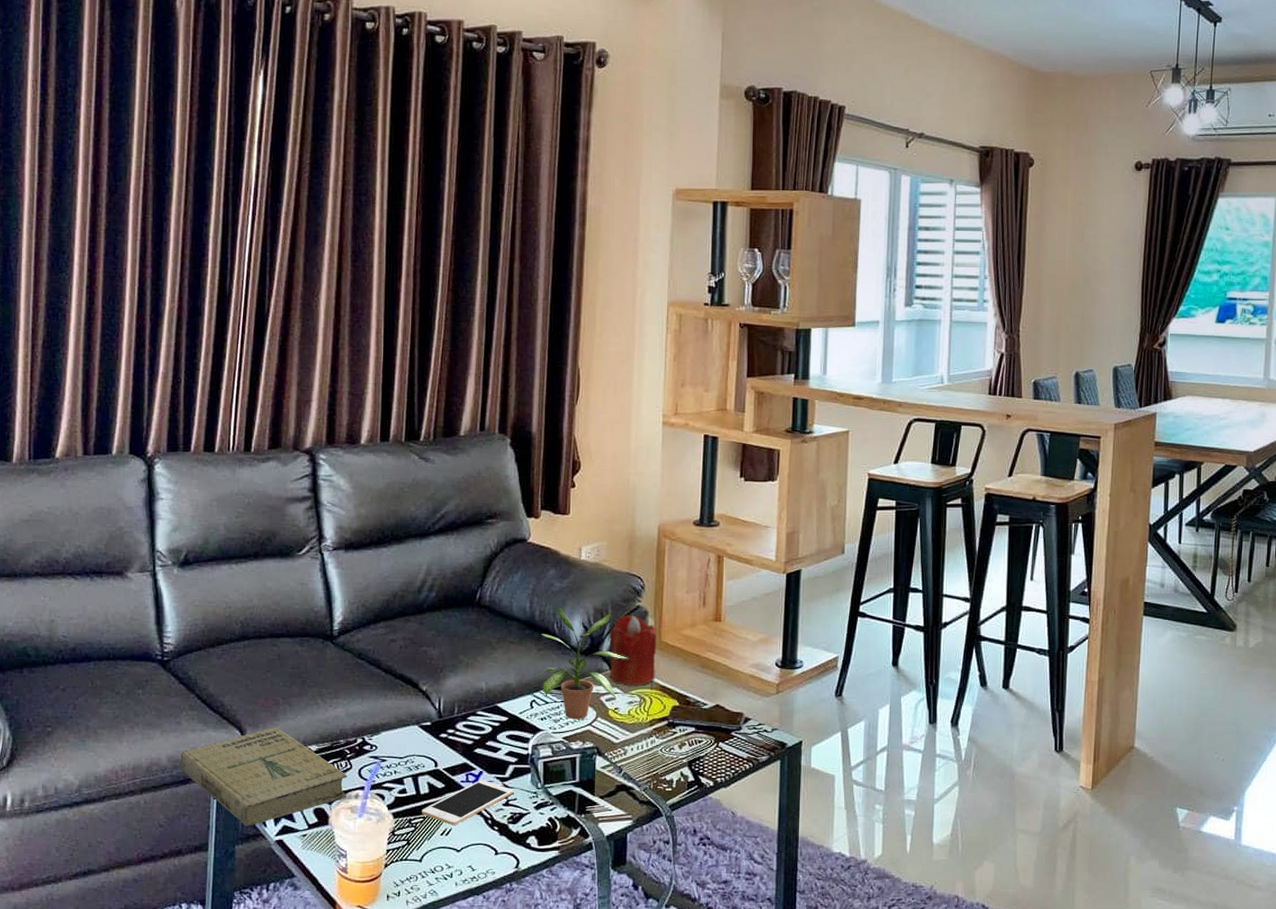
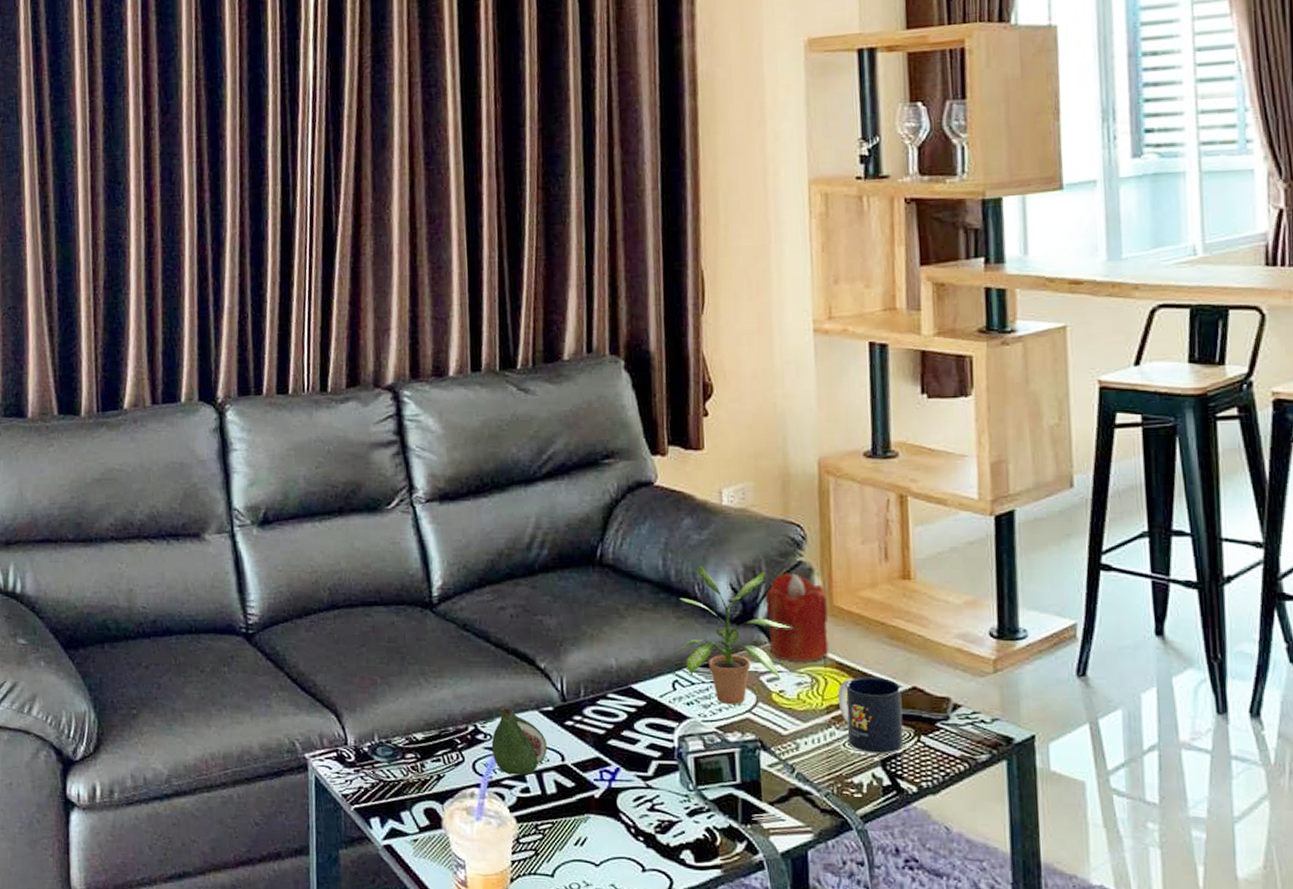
book: present [180,727,347,826] -> none [273,711,461,828]
fruit: none [376,722,423,779] -> present [491,707,547,775]
cell phone: present [422,780,513,826] -> none [549,778,659,834]
mug: none [659,697,707,757] -> present [837,676,904,754]

